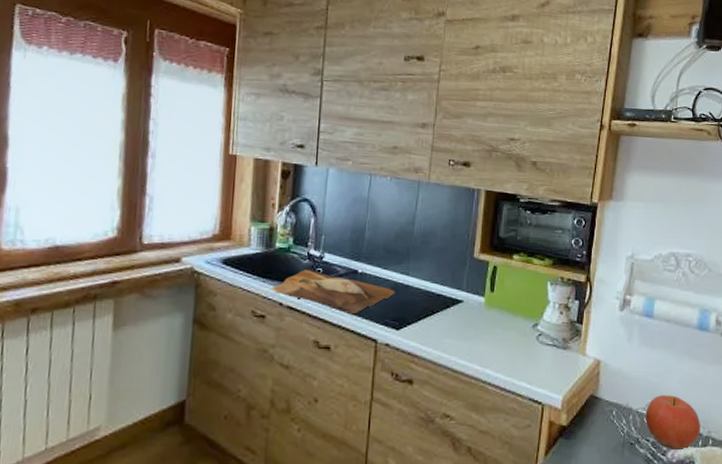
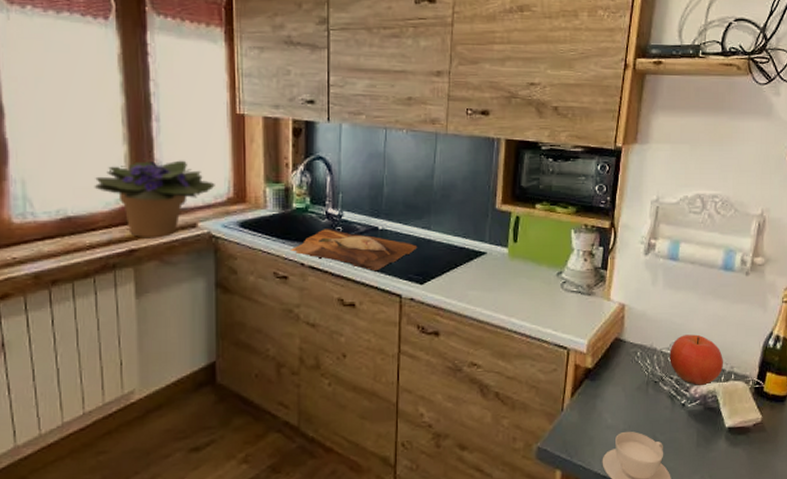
potted flower: none [85,193,202,271] -> present [94,158,215,239]

